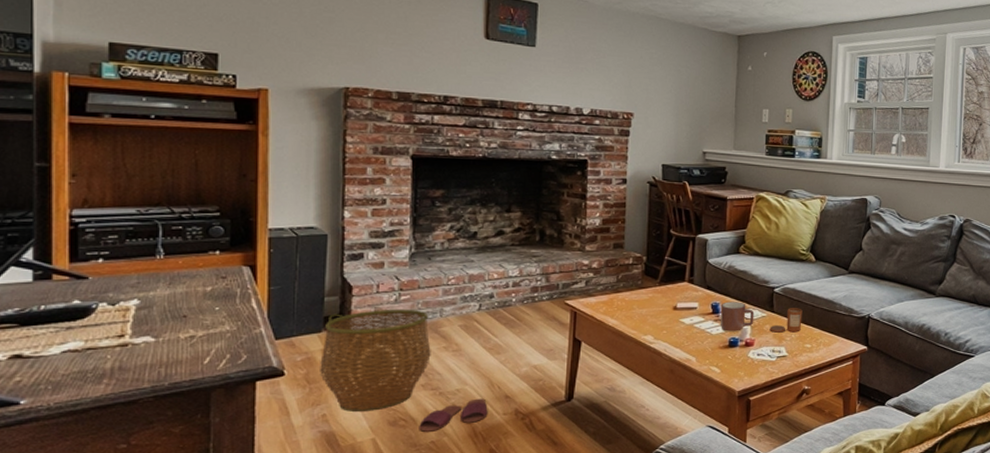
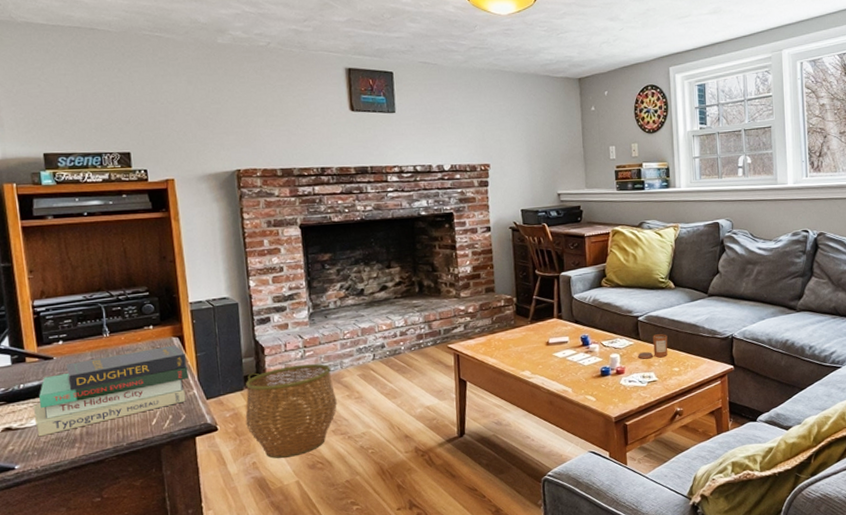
books: none [53,275,257,368] -> present [32,345,189,437]
slippers: present [419,398,488,432] -> none [334,439,392,473]
mug: present [720,301,755,333] -> none [589,332,623,363]

